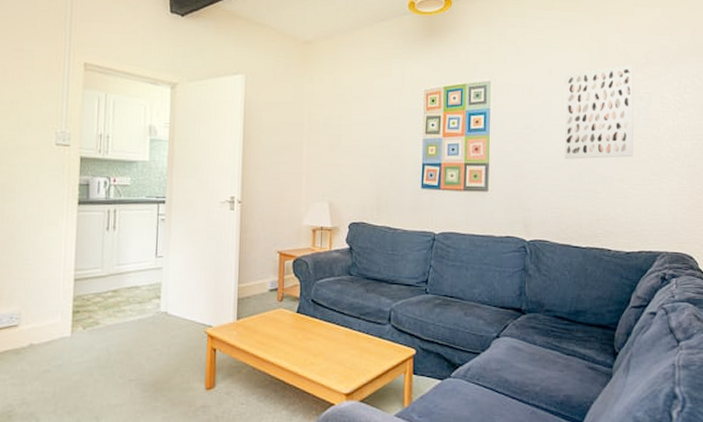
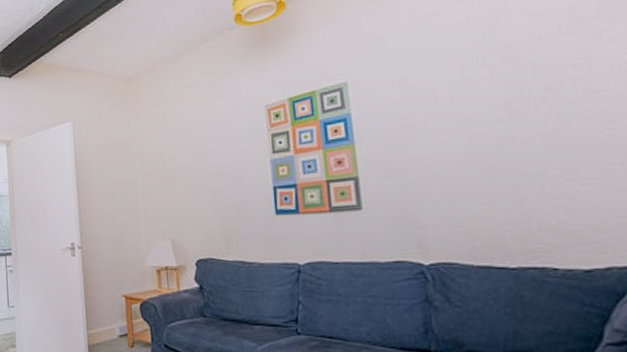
wall art: present [564,64,634,159] -> none [450,26,574,159]

